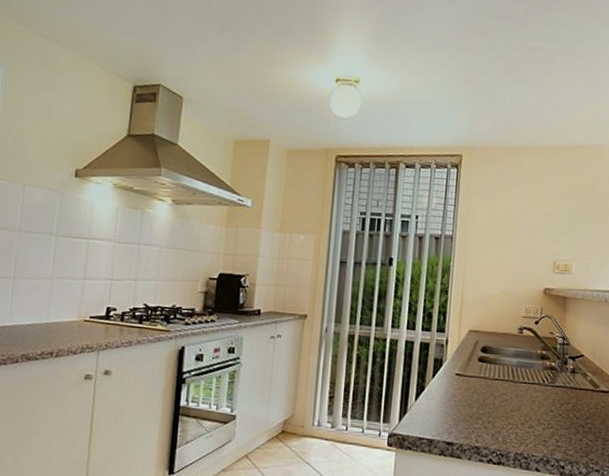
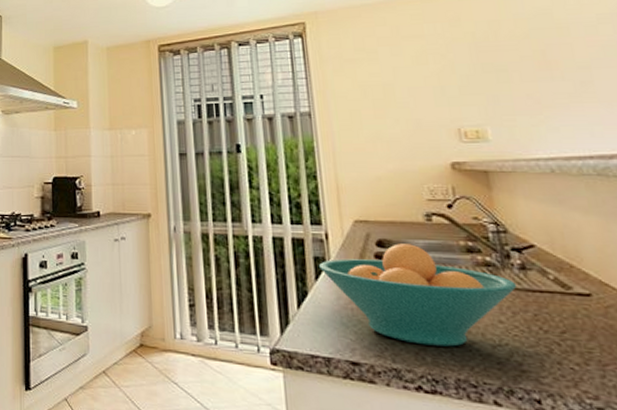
fruit bowl: none [436,350,567,430] -> present [318,243,518,347]

